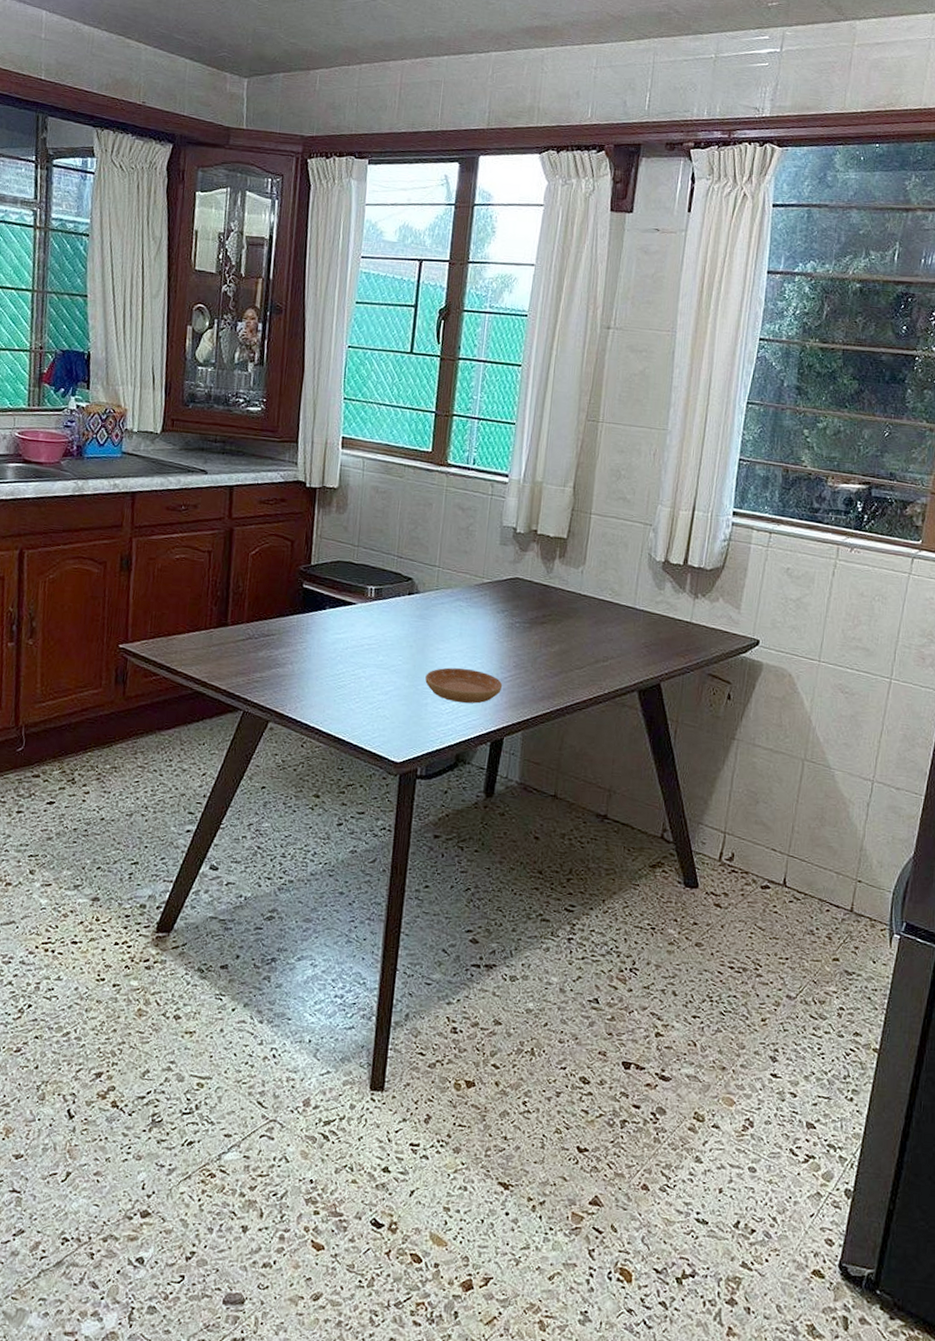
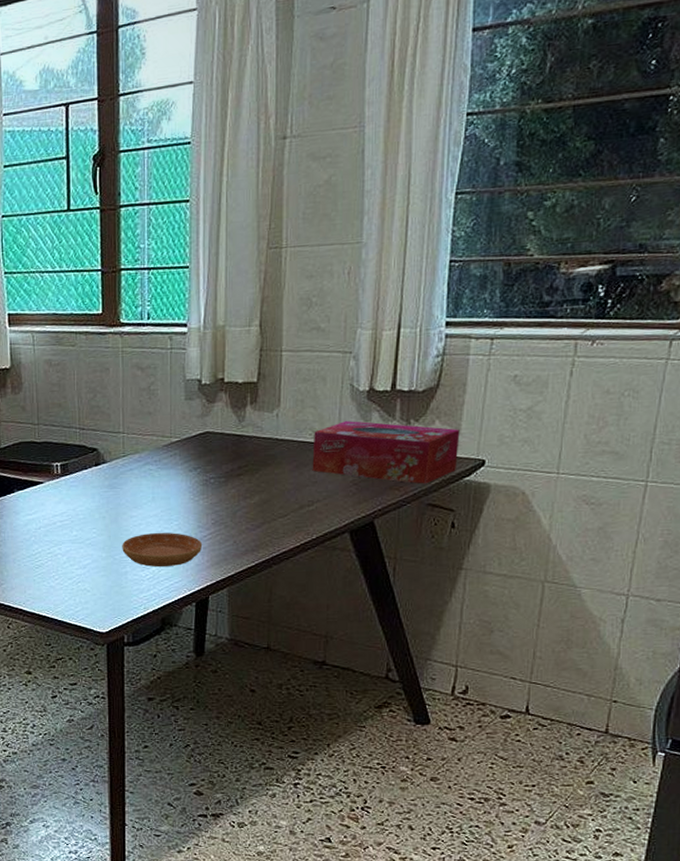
tissue box: none [609,586,740,655] -> present [312,421,460,484]

